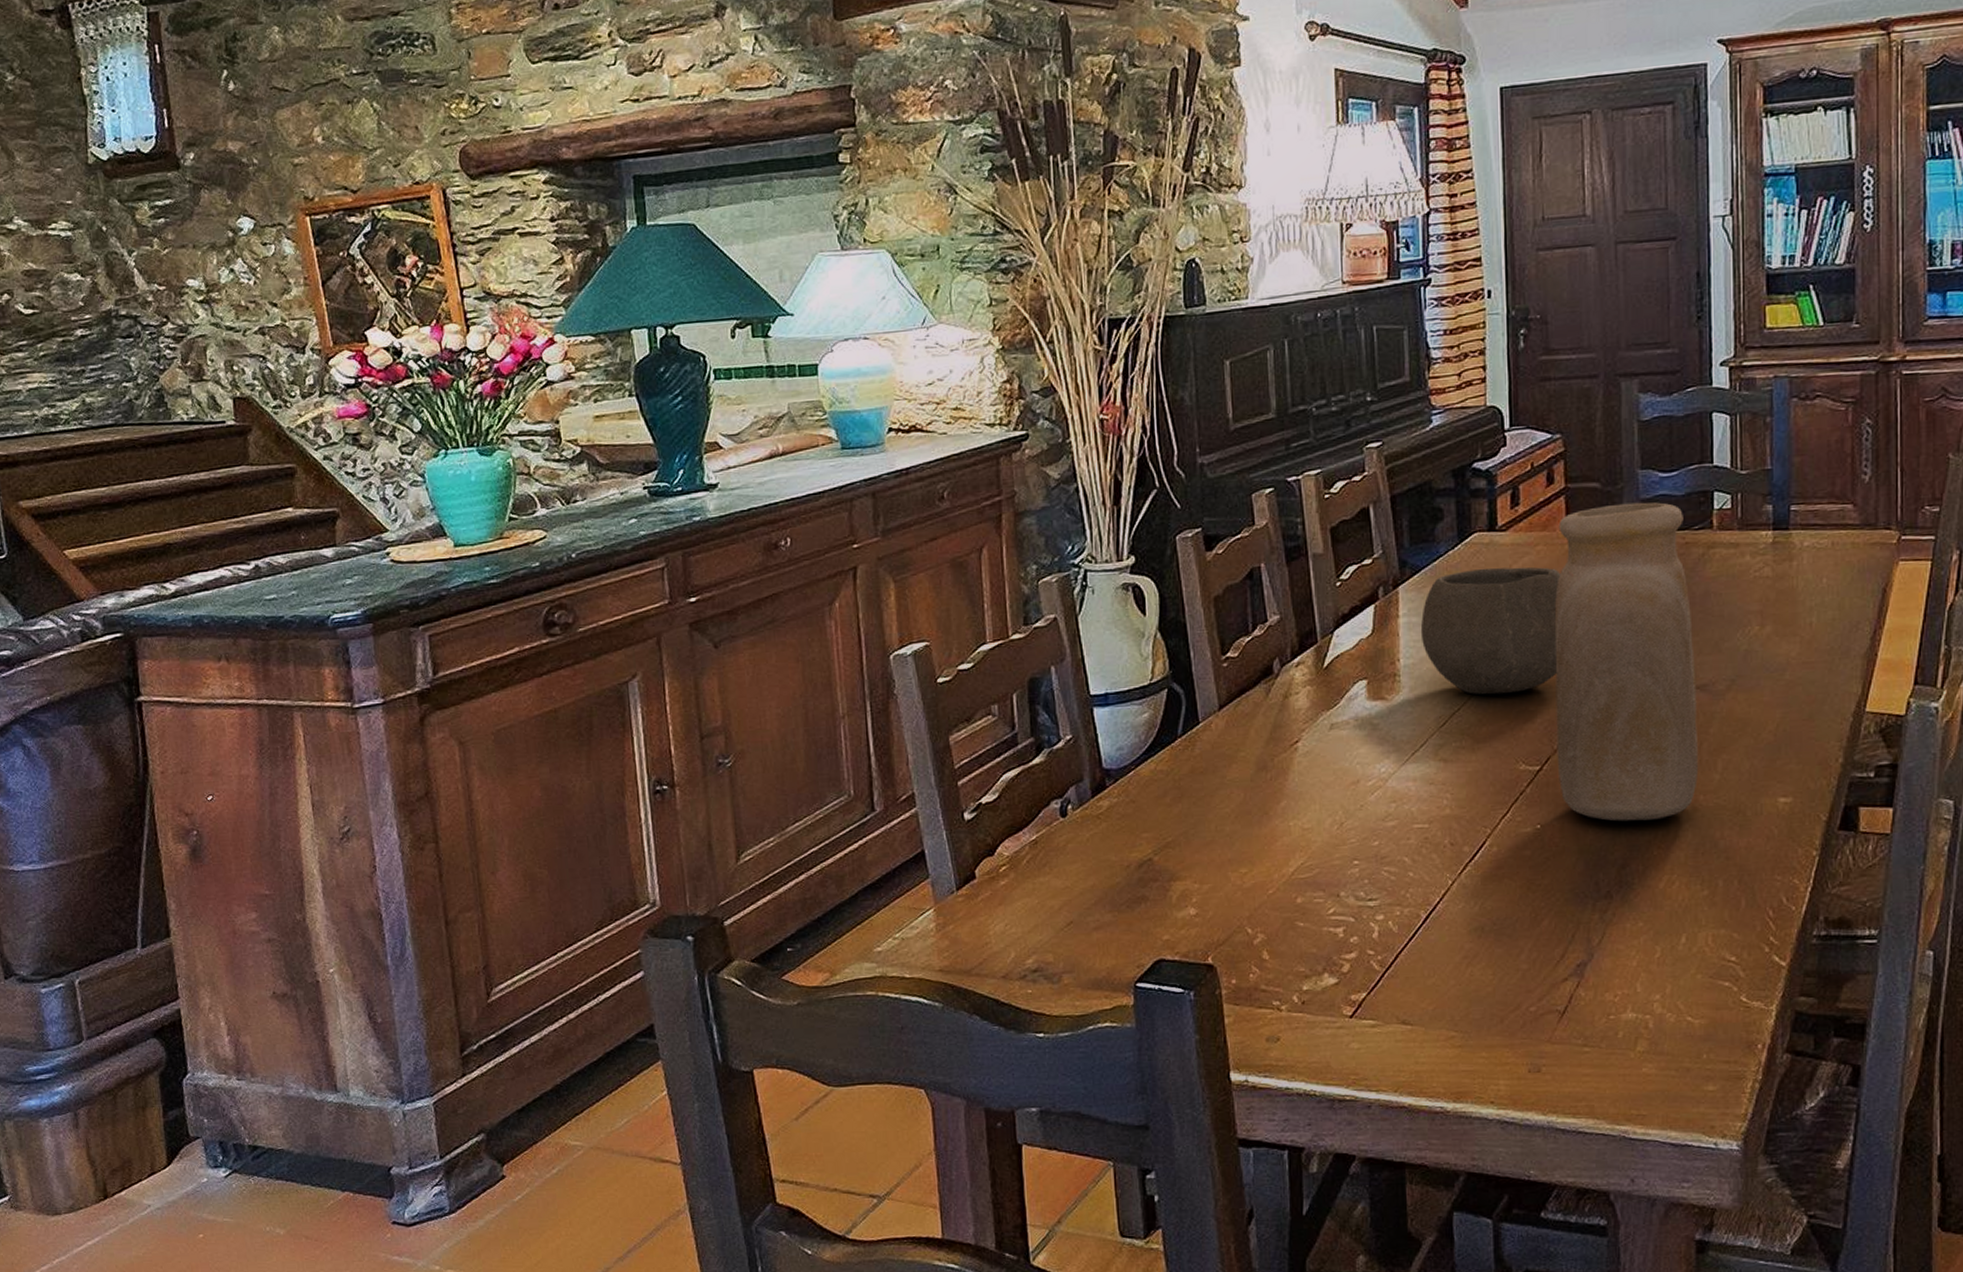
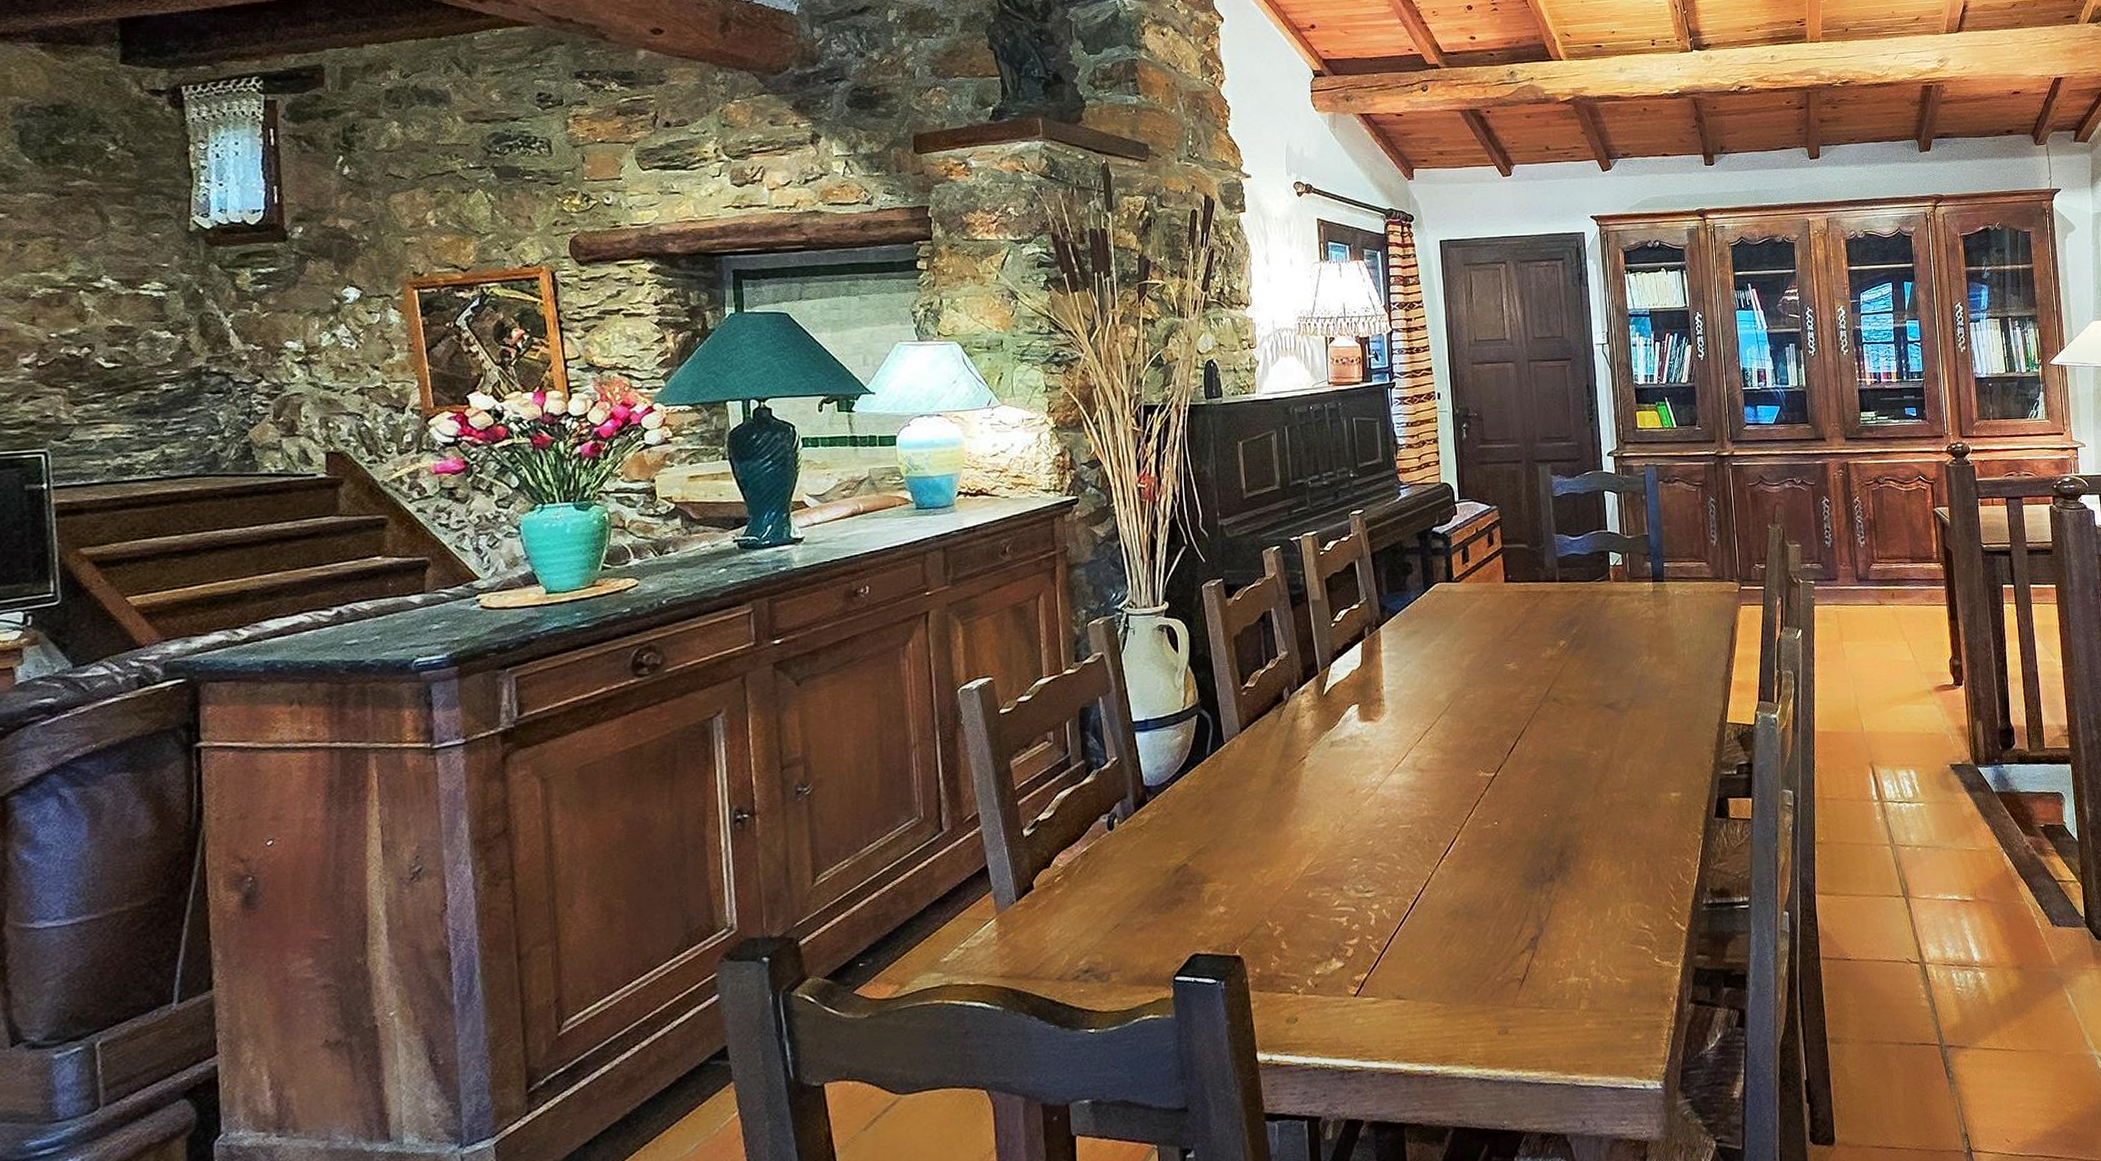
bowl: present [1420,567,1561,695] -> none [1398,610,1503,715]
vase: present [1554,502,1699,821] -> none [1498,559,1612,817]

